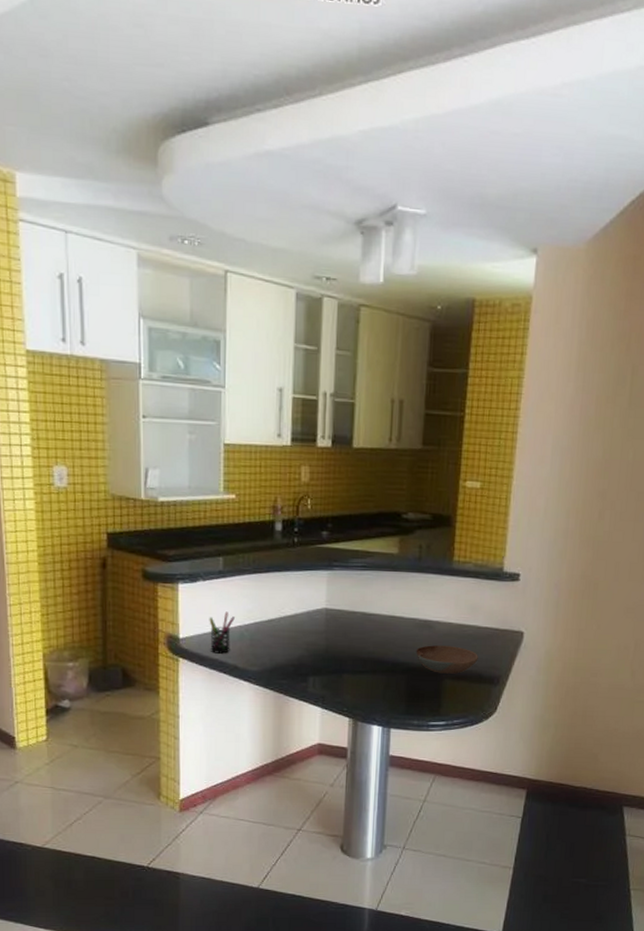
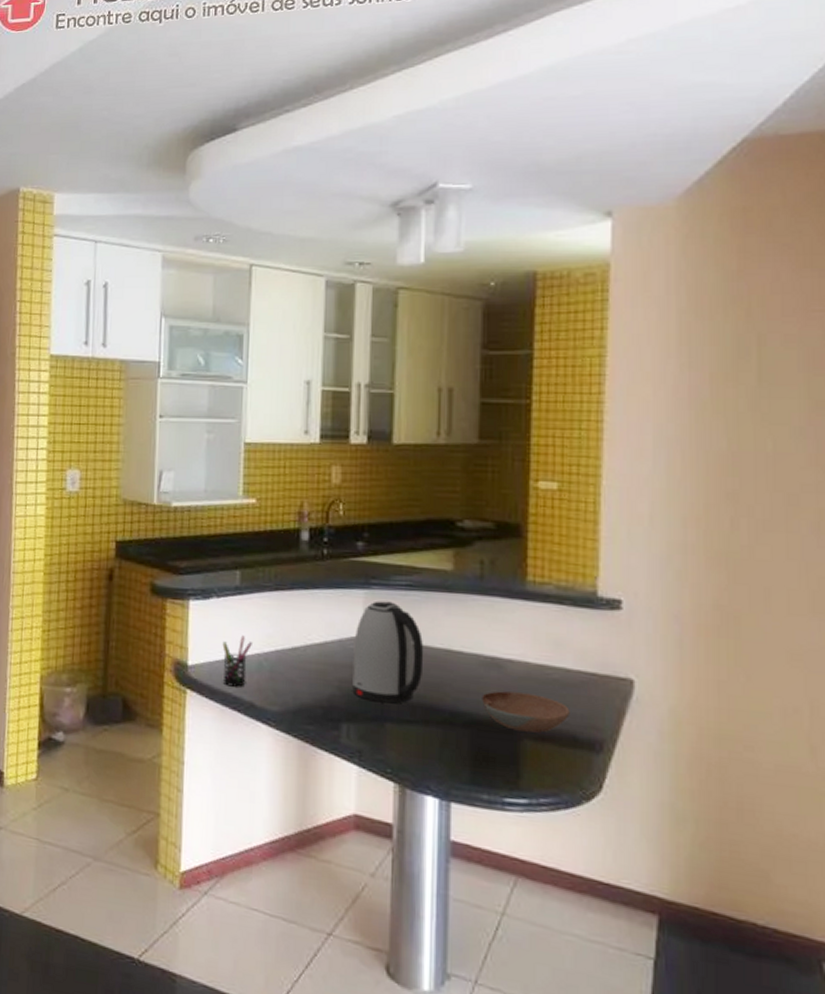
kettle: none [318,579,374,659] -> present [352,601,424,704]

